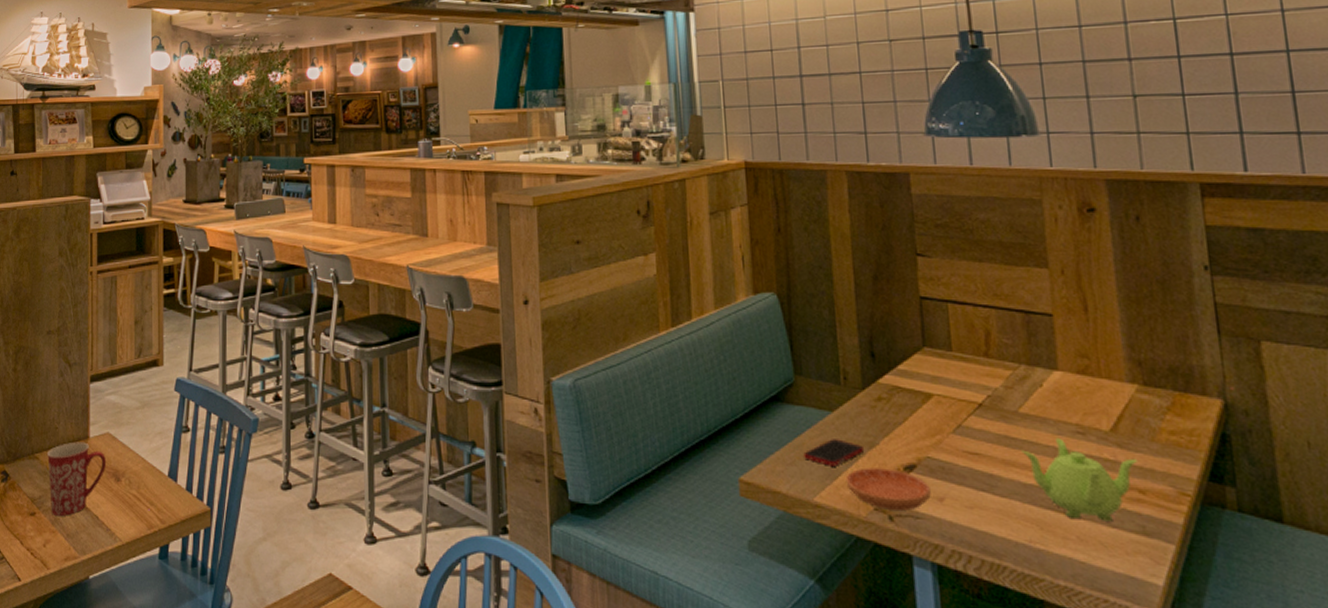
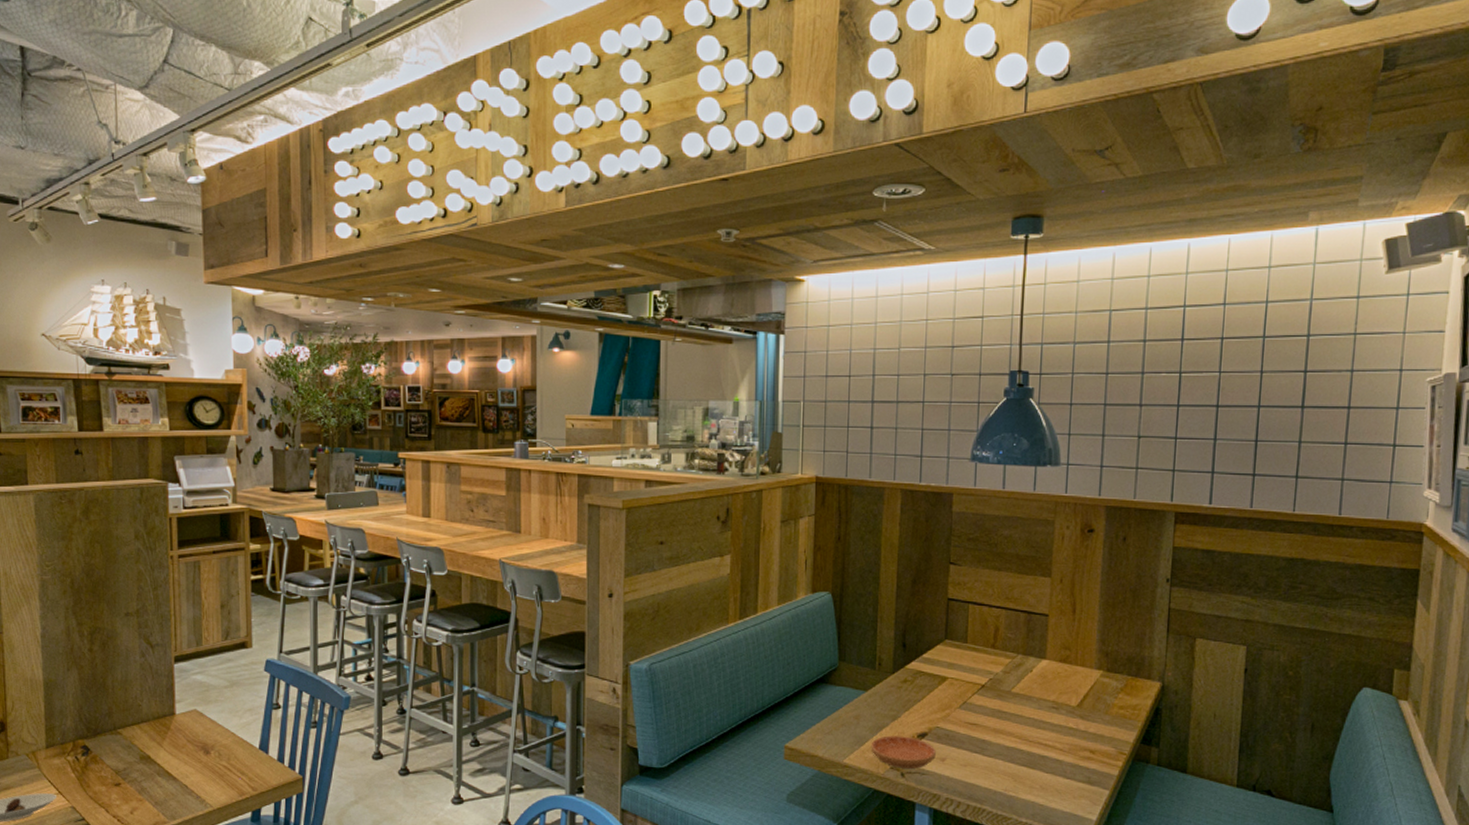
mug: present [46,442,107,516] -> none [130,718,195,786]
cell phone: present [803,439,865,467] -> none [839,713,889,735]
teapot: present [1021,437,1139,522] -> none [1008,711,1094,774]

